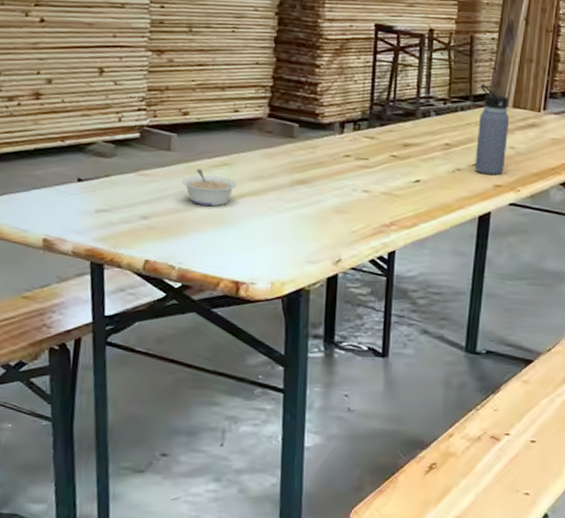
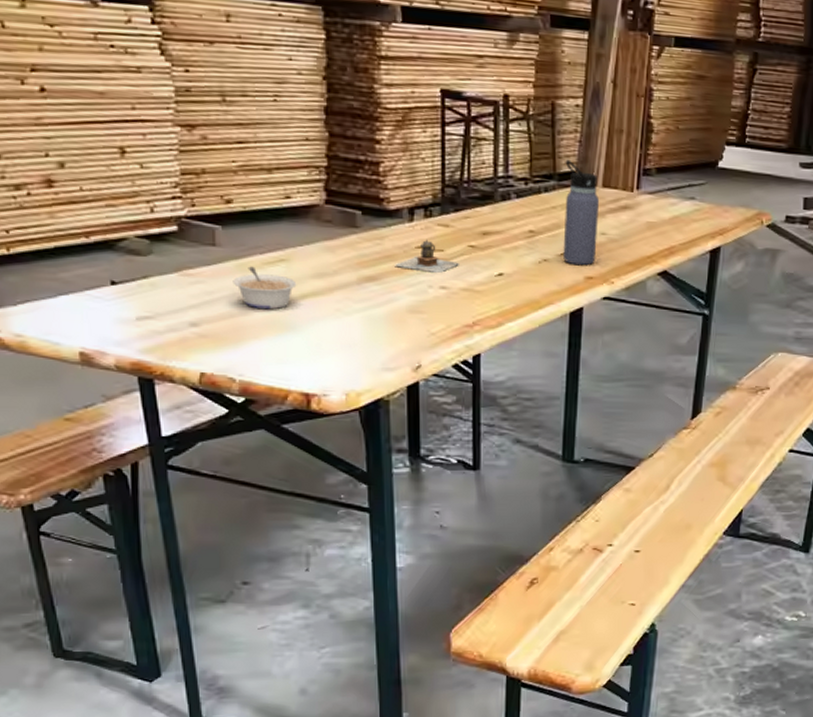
teapot: none [324,149,381,179] -> present [395,239,459,274]

